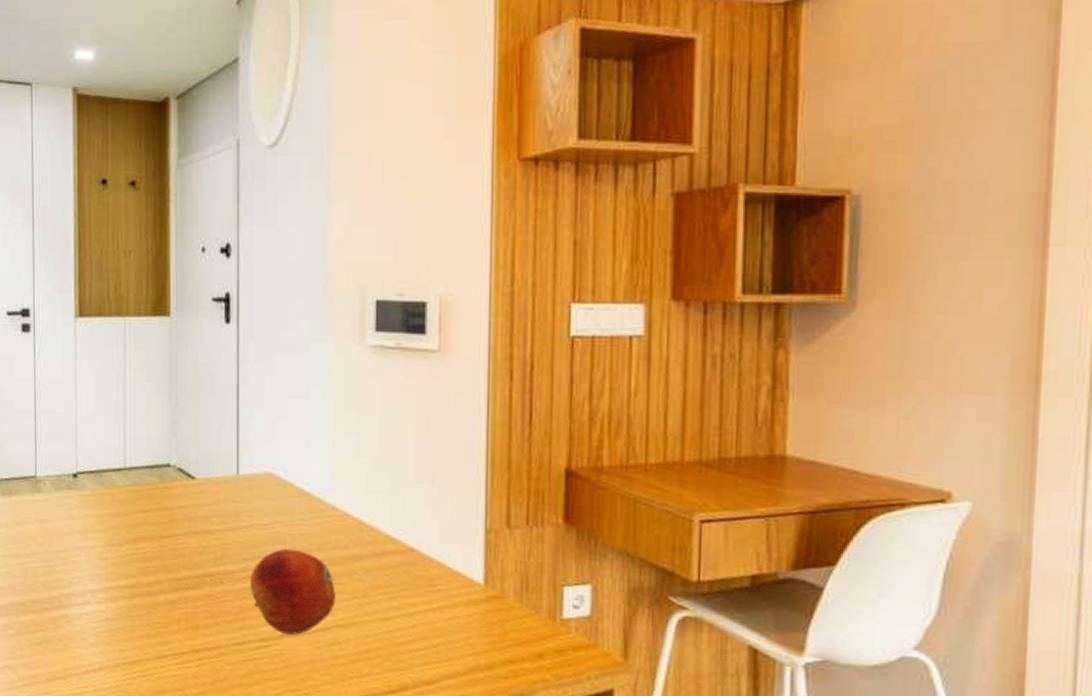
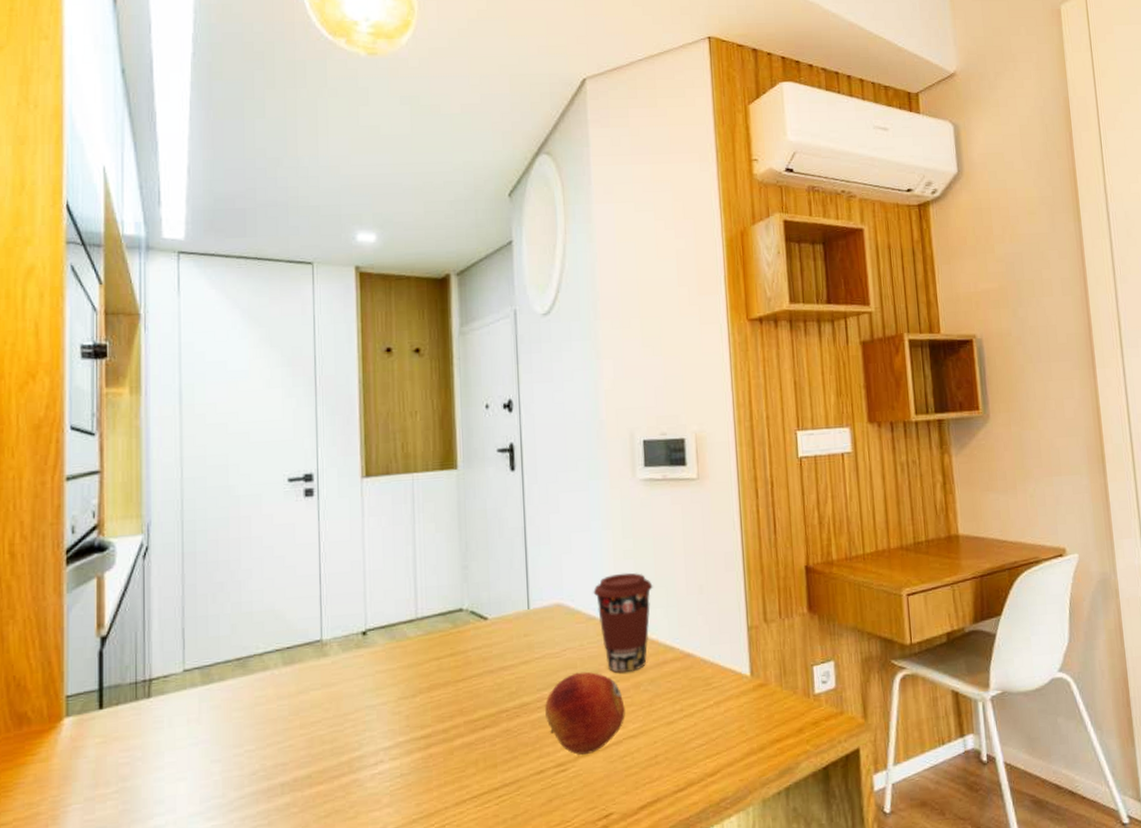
coffee cup: none [308,448,376,557] -> present [593,572,653,674]

